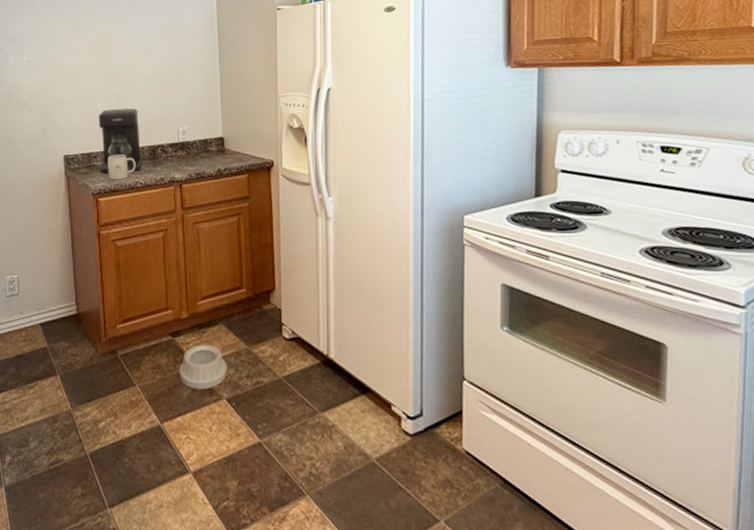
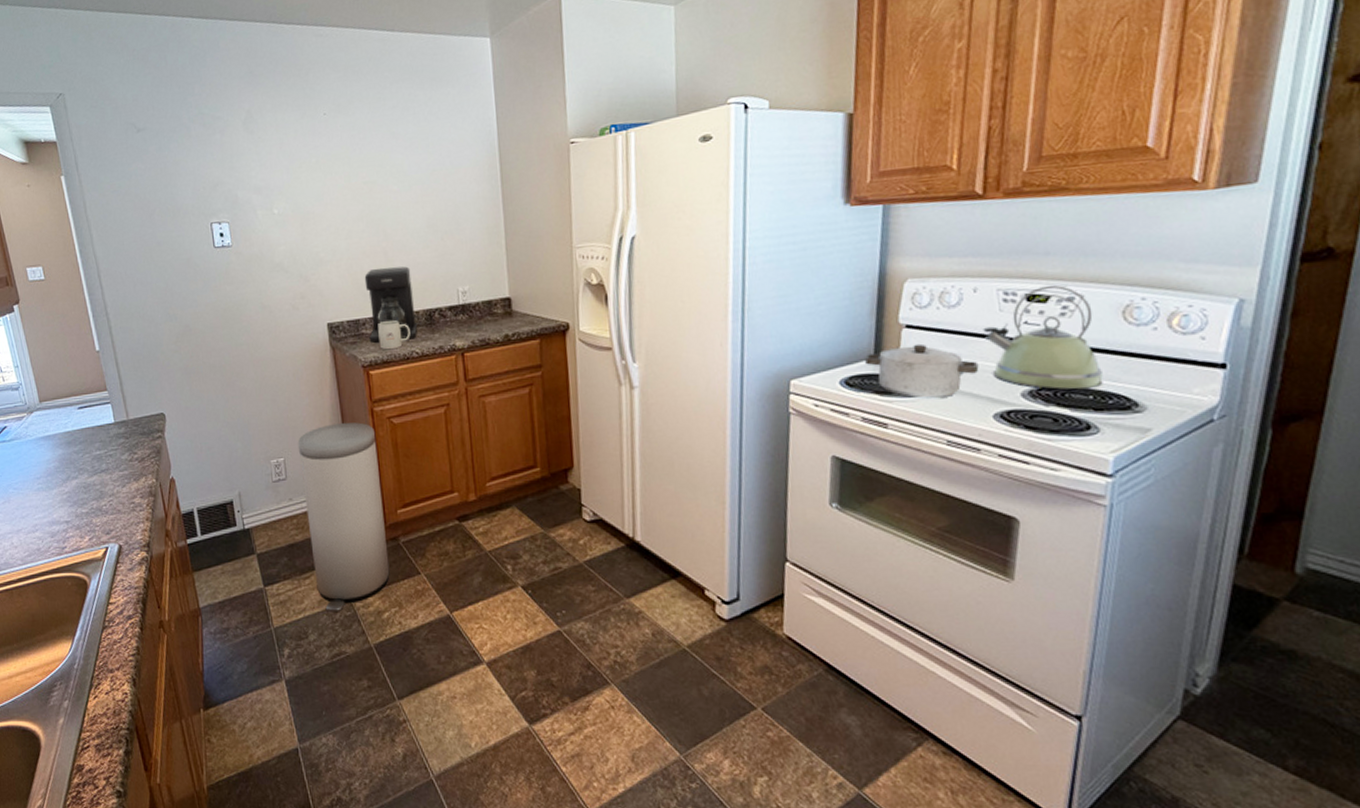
pedal bin: none [31,244,108,421] -> present [297,422,390,613]
pet bowl: present [179,344,228,390] -> none [468,528,522,577]
cooking pot: none [527,186,625,235] -> present [865,343,979,399]
kettle: none [626,139,731,230] -> present [983,284,1103,391]

